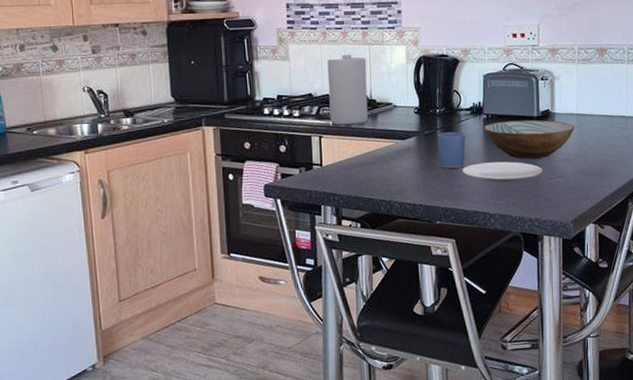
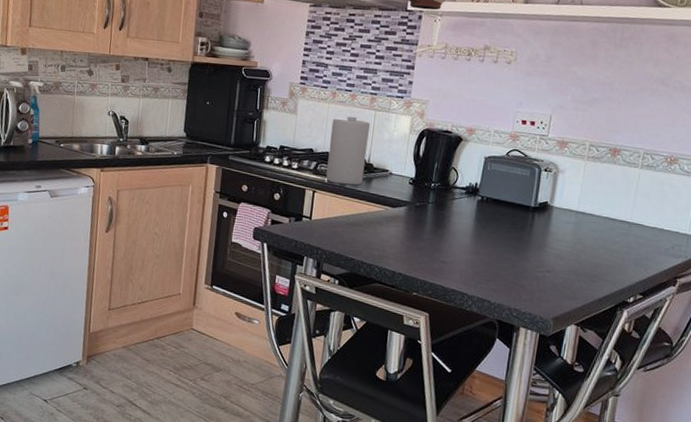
mug: present [438,131,466,169] -> none [426,207,457,245]
plate: present [463,161,543,183] -> none [448,243,531,268]
bowl: present [483,120,575,159] -> none [476,205,572,250]

